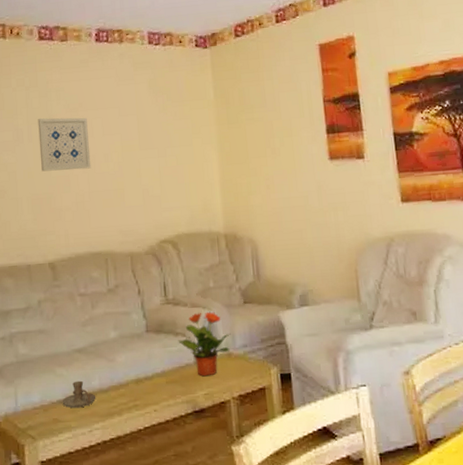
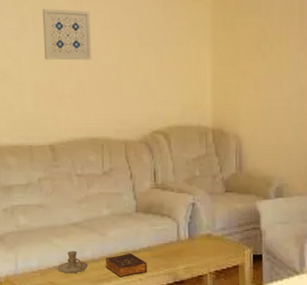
book: none [114,380,163,409] -> present [105,253,147,278]
potted plant: present [178,311,231,377] -> none [164,197,212,253]

